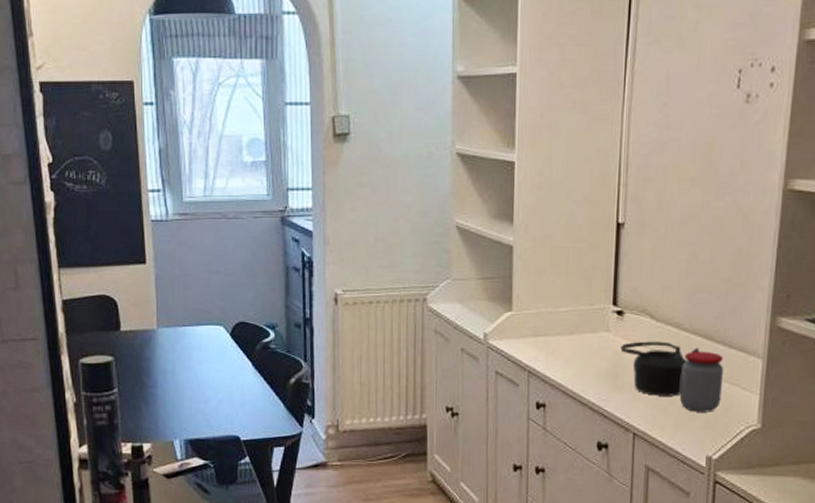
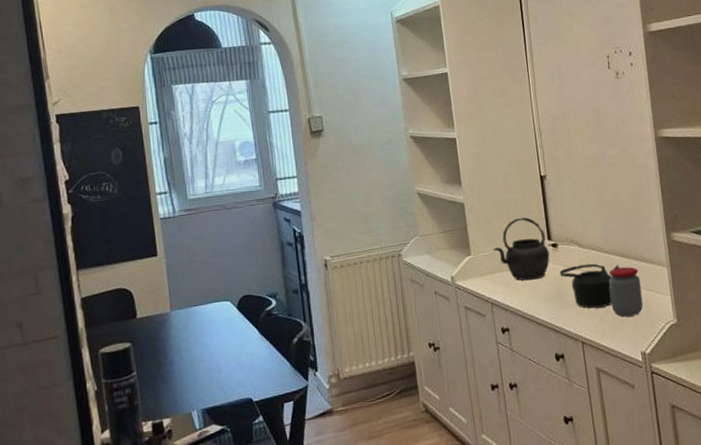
kettle: none [540,274,612,351] -> present [493,217,550,281]

